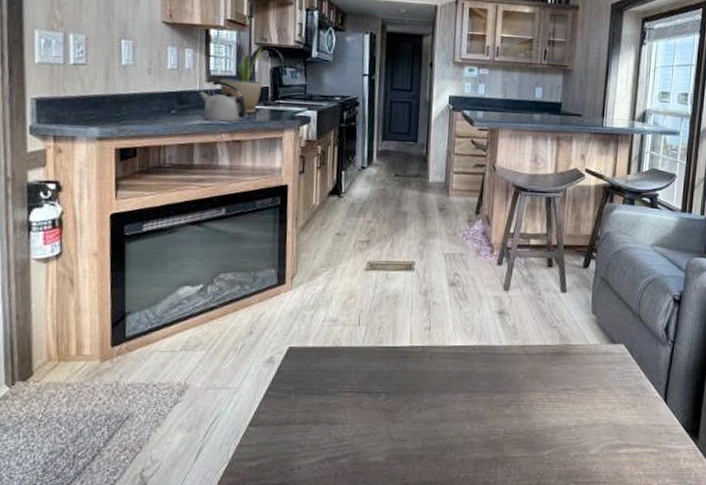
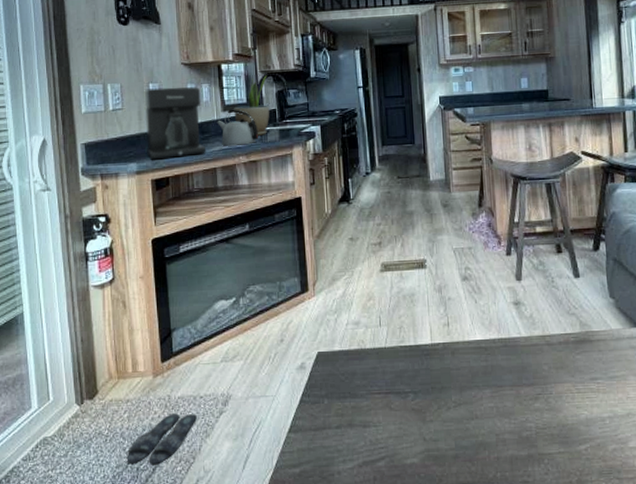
slippers: none [63,401,148,453] -> present [127,413,197,465]
coffee maker: none [112,45,184,127] -> present [144,87,207,160]

